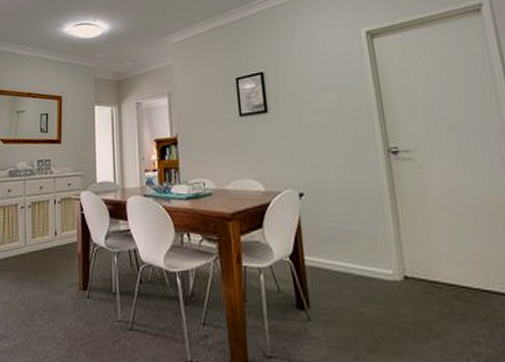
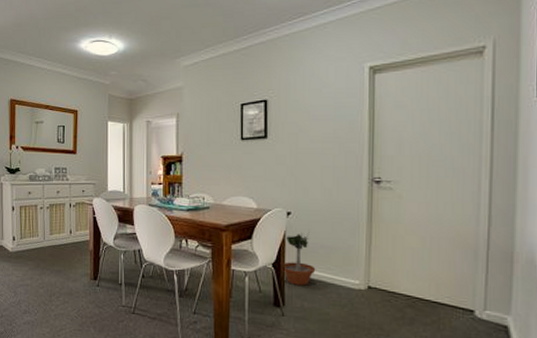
potted tree: none [301,214,341,281] -> present [282,231,316,286]

